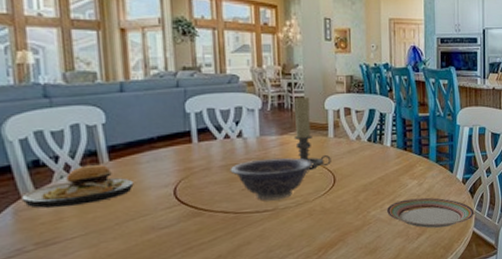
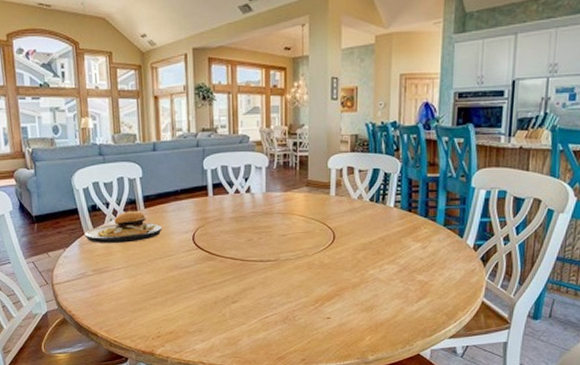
decorative bowl: present [230,157,313,201] -> none [238,213,314,252]
candle holder: present [293,96,331,171] -> none [297,155,332,227]
plate: present [386,197,475,228] -> none [385,261,487,294]

